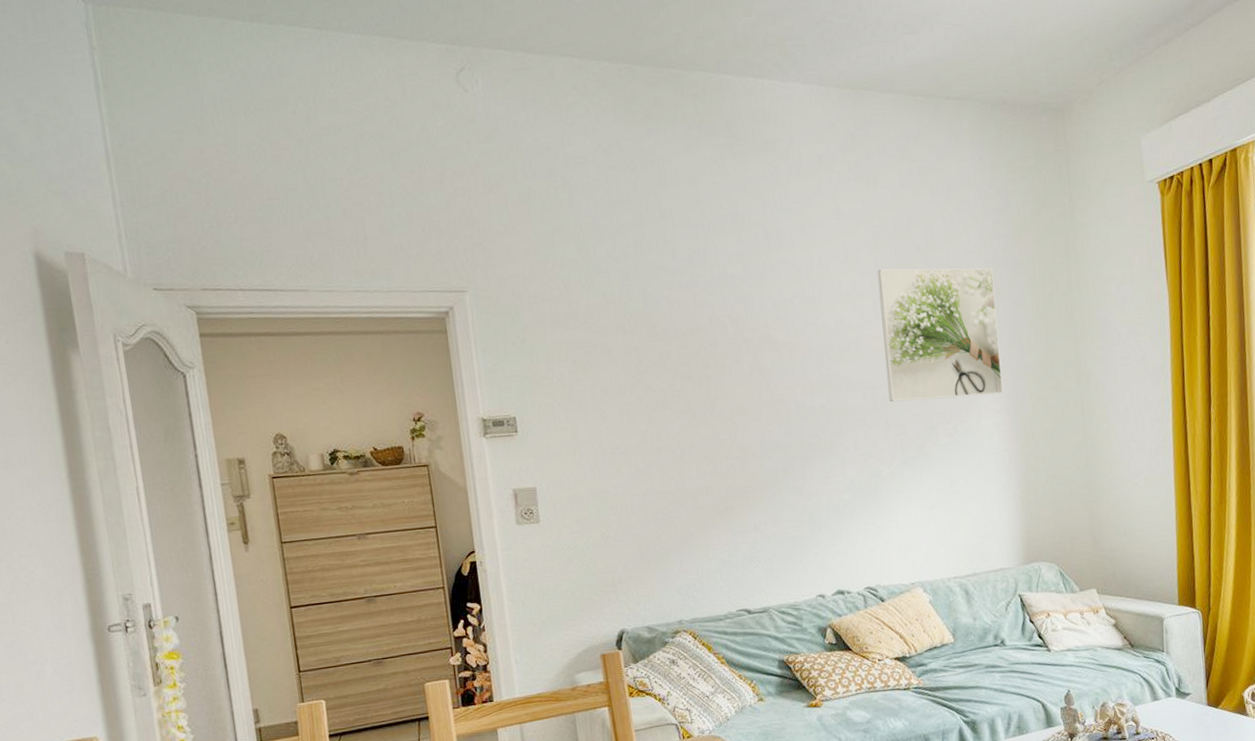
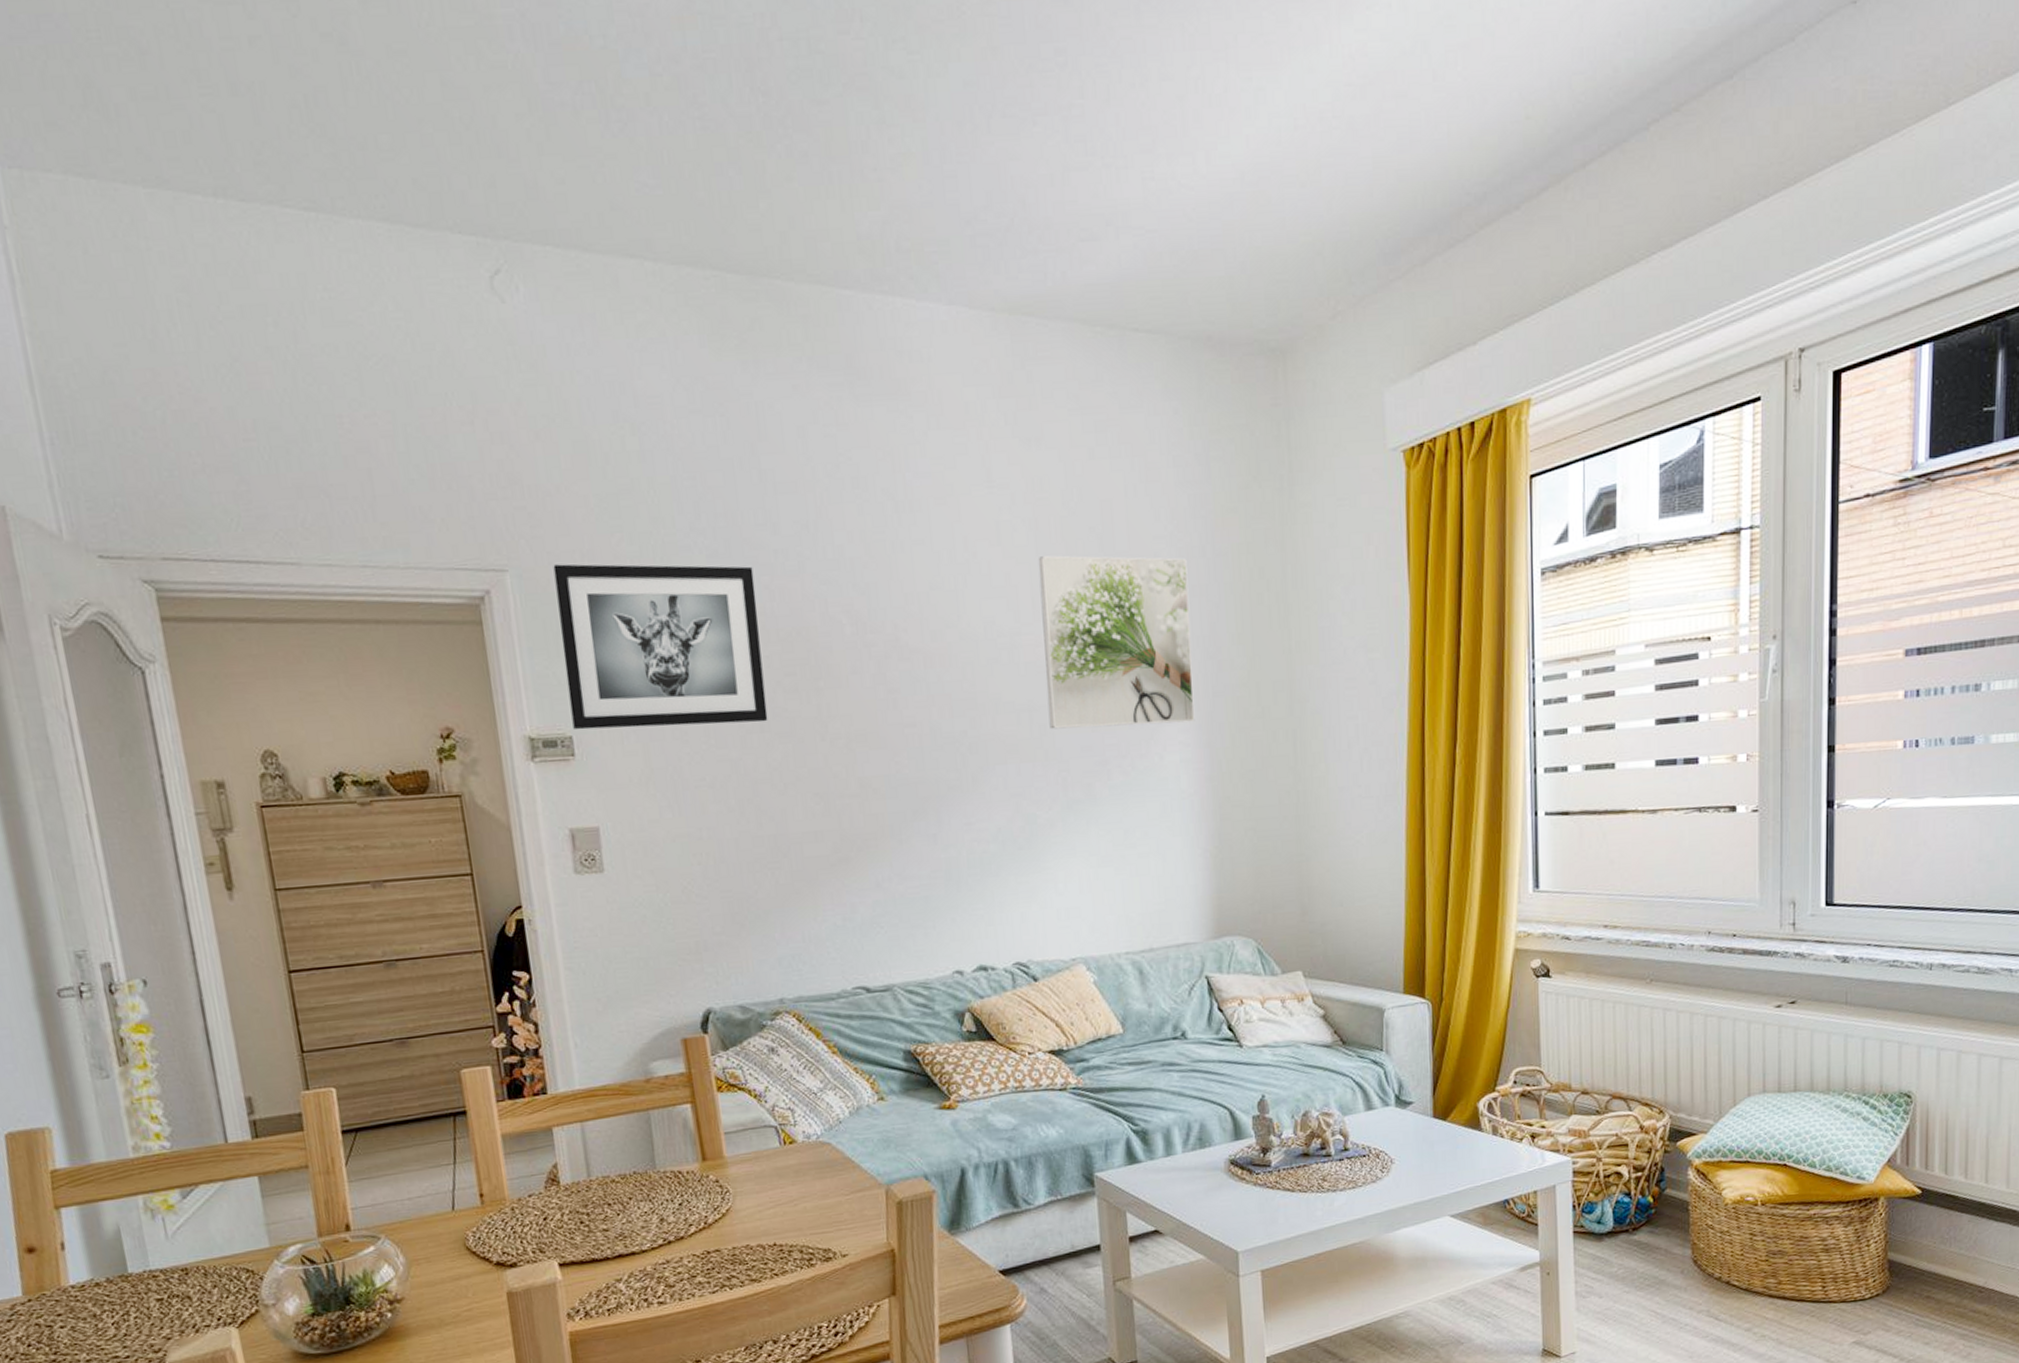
wall art: none [502,283,669,412] -> present [553,564,768,730]

